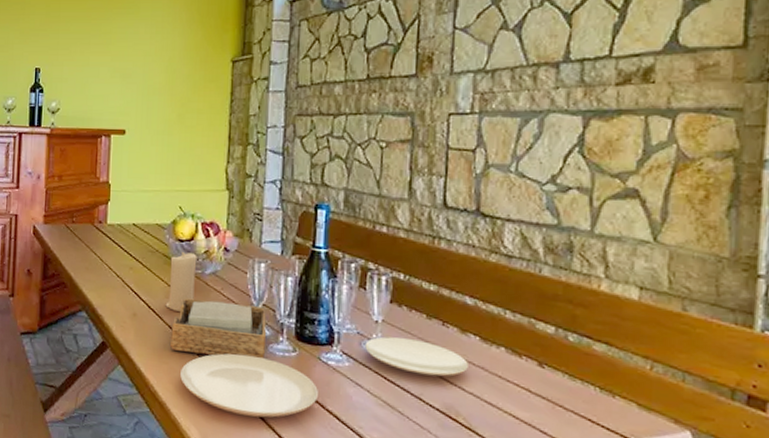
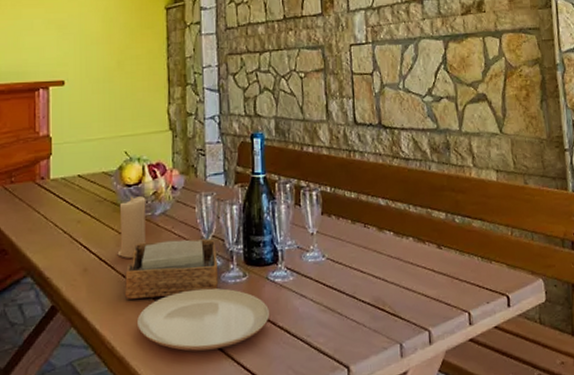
plate: present [365,336,468,377] -> none [305,244,388,275]

